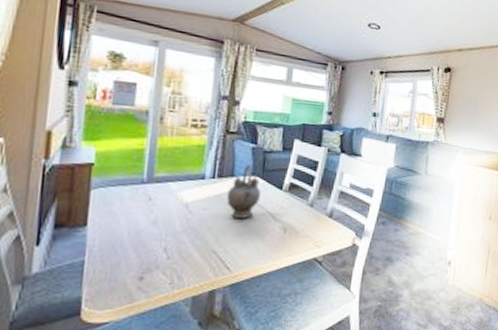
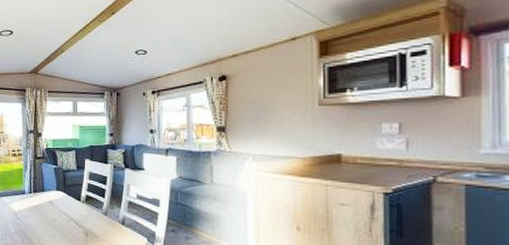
teapot: present [227,164,261,218] -> none [42,182,64,224]

